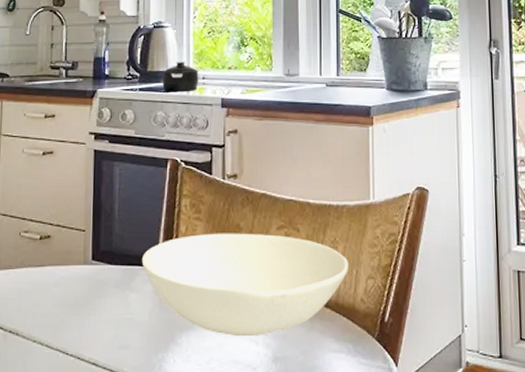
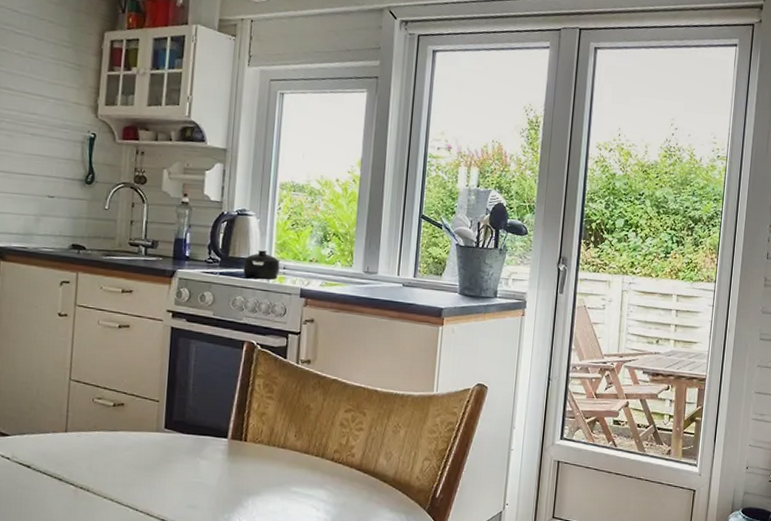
bowl: present [141,233,348,337] -> none [213,411,408,504]

